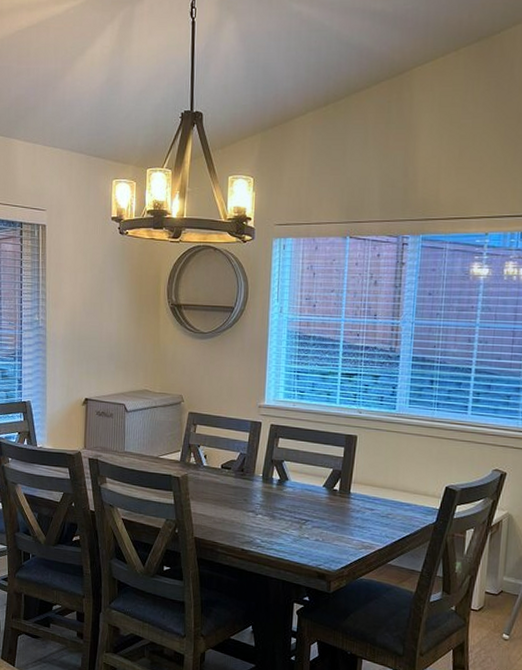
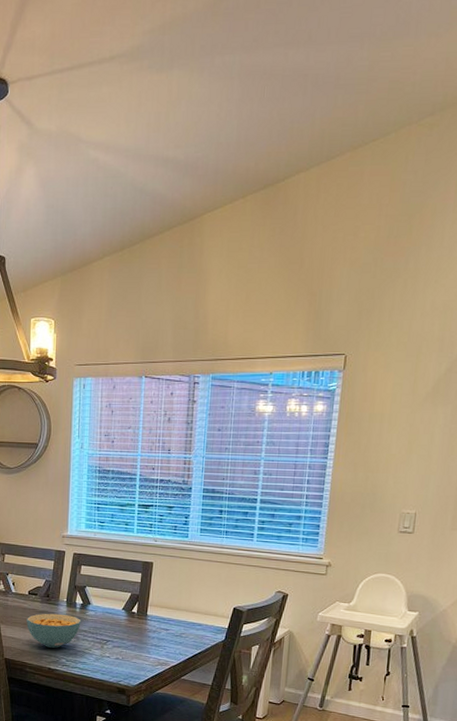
cereal bowl: none [219,489,278,527] -> present [26,613,82,648]

